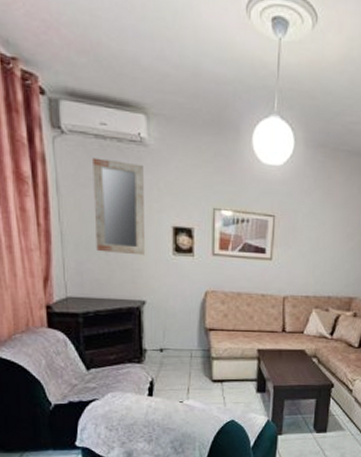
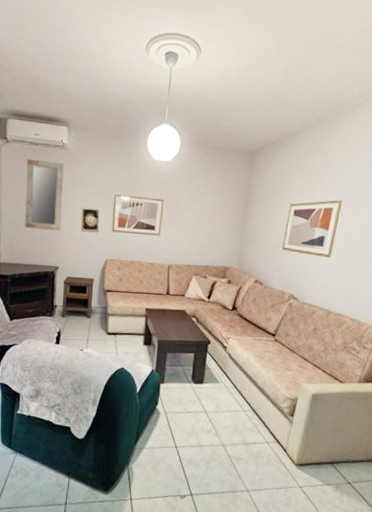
nightstand: none [152,312,192,364] -> present [62,276,94,319]

